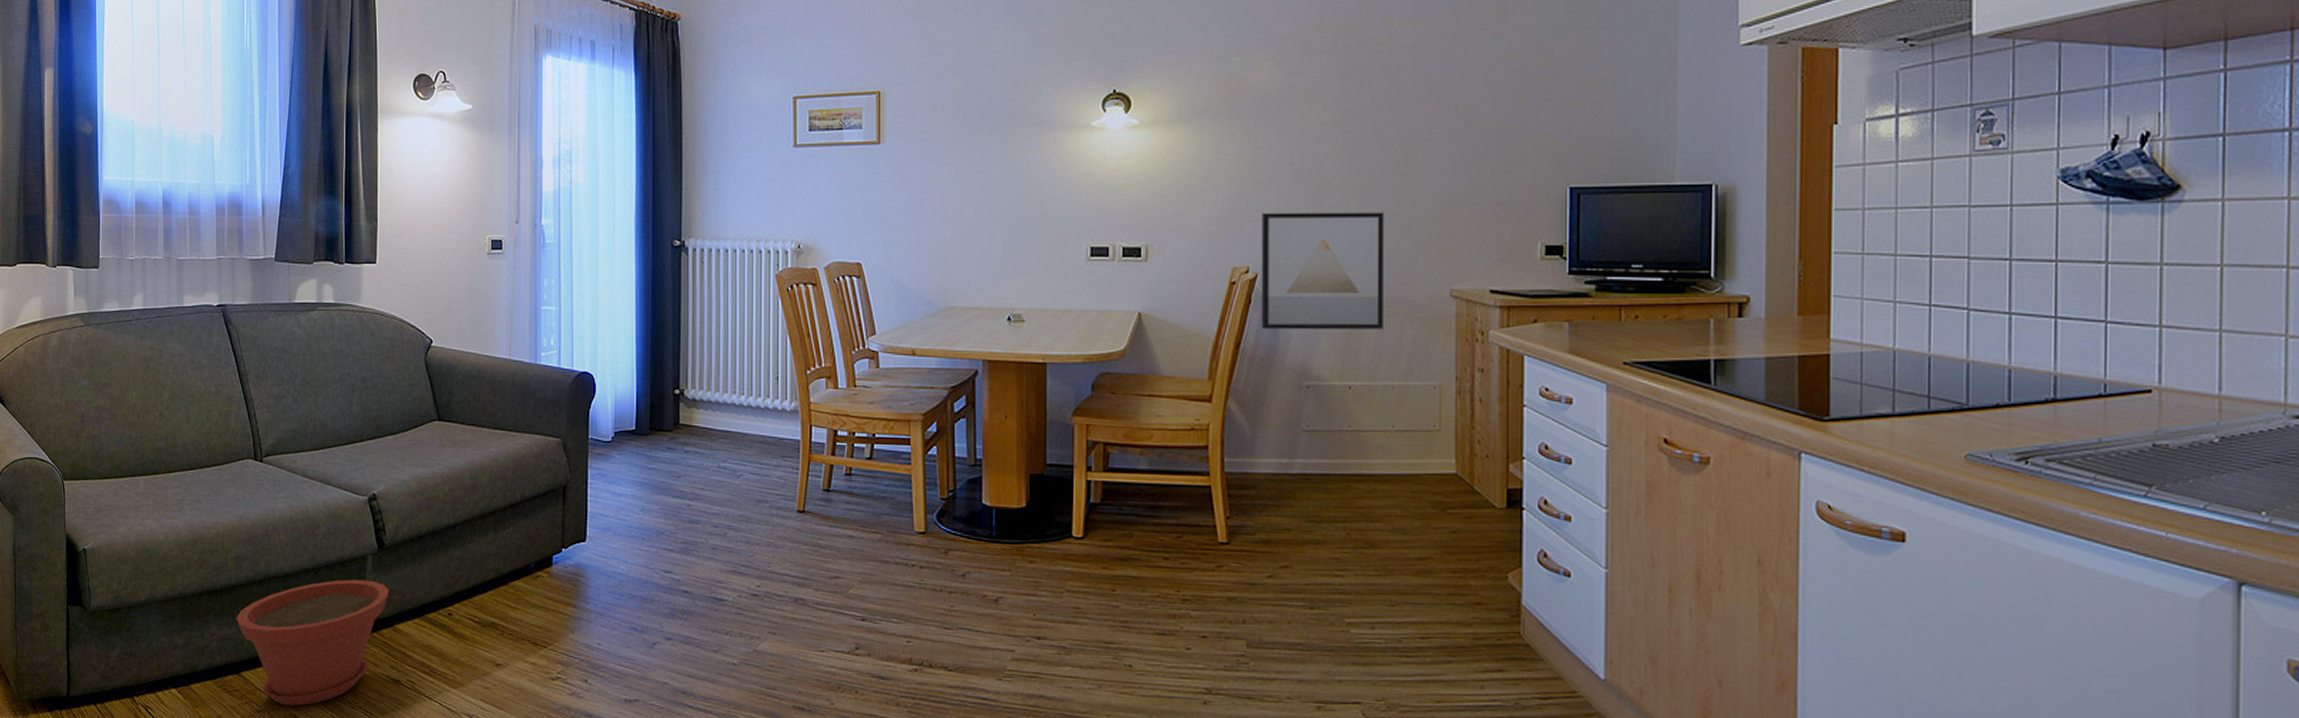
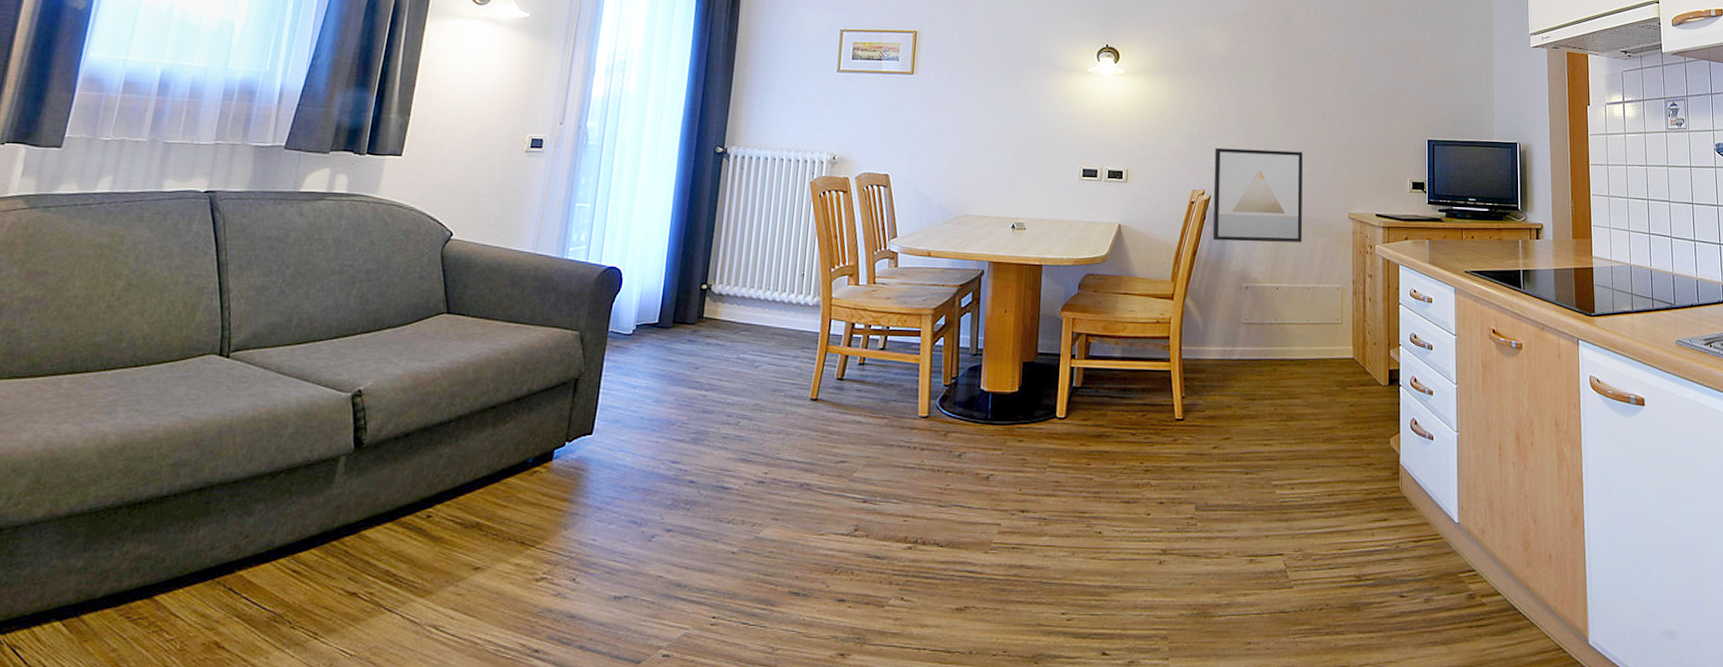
plant pot: present [236,579,389,706] -> none [160,483,360,631]

